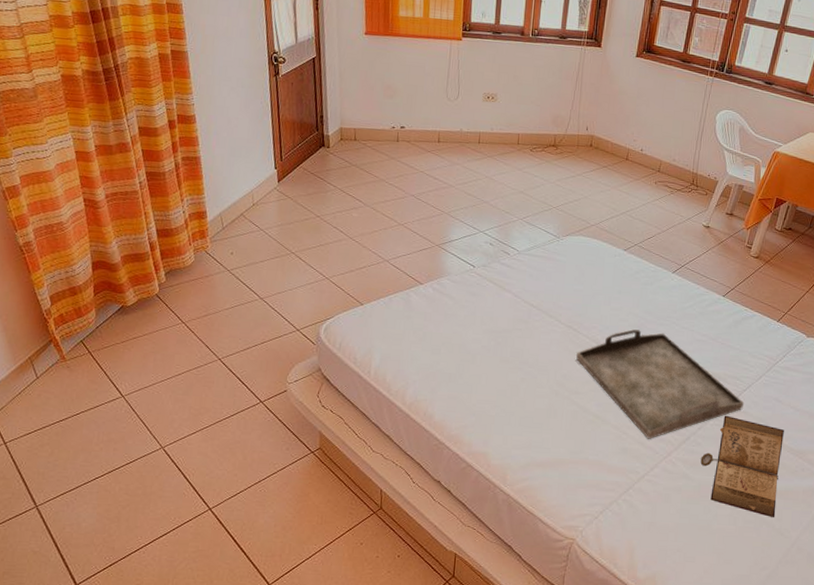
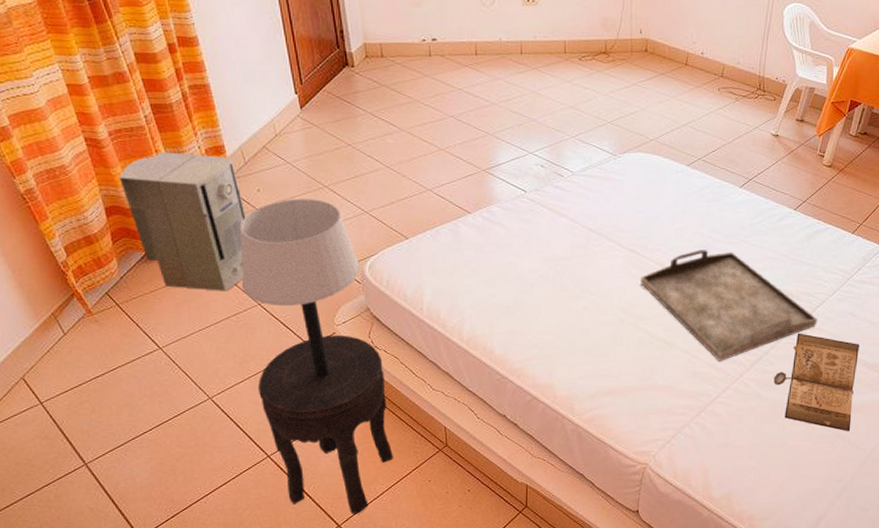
air purifier: none [109,214,218,345] -> present [120,152,246,291]
table lamp: none [205,262,316,434] -> present [240,198,360,378]
side table: none [208,392,329,574] -> present [257,334,393,514]

